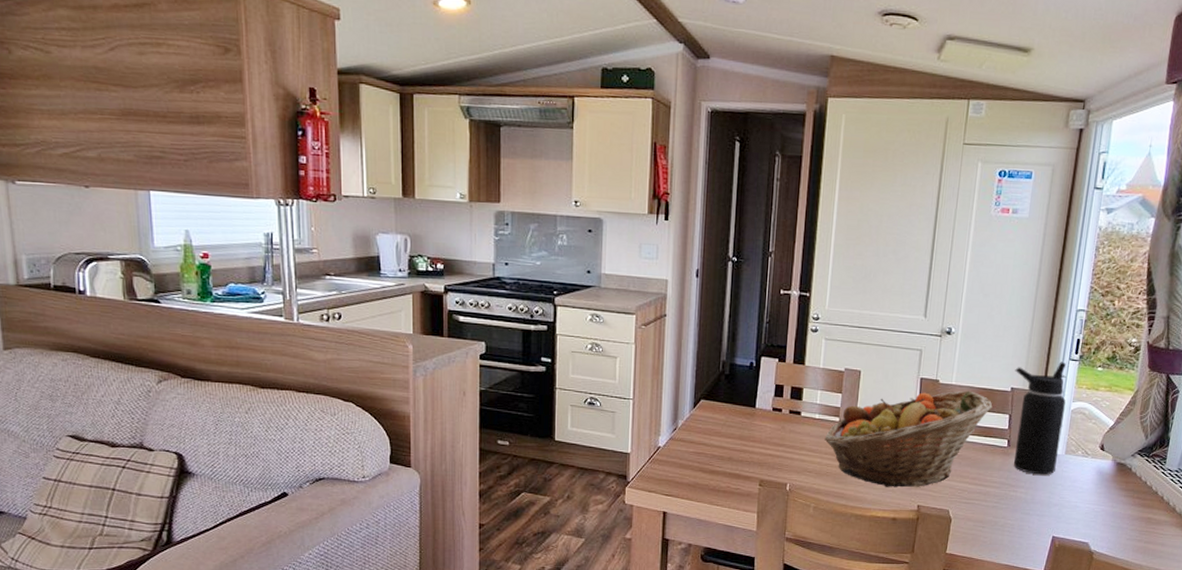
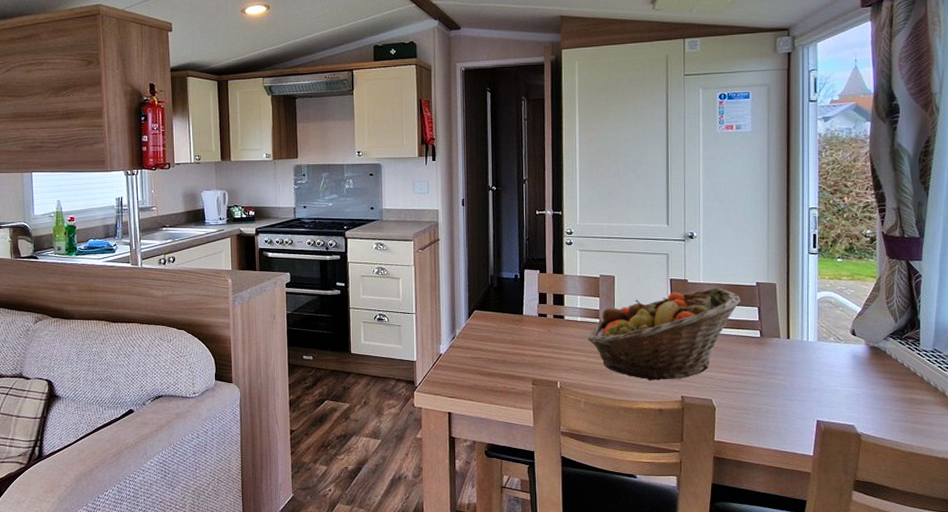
water bottle: present [1013,362,1067,475] -> none [758,256,811,362]

